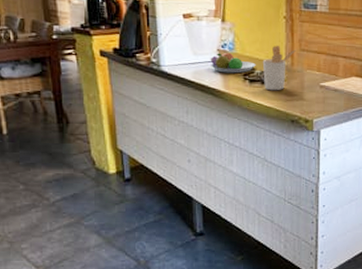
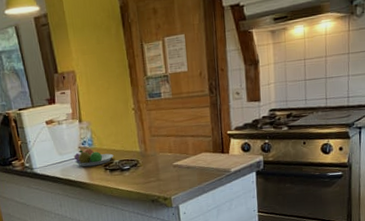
utensil holder: present [262,46,297,91] -> none [119,135,148,177]

